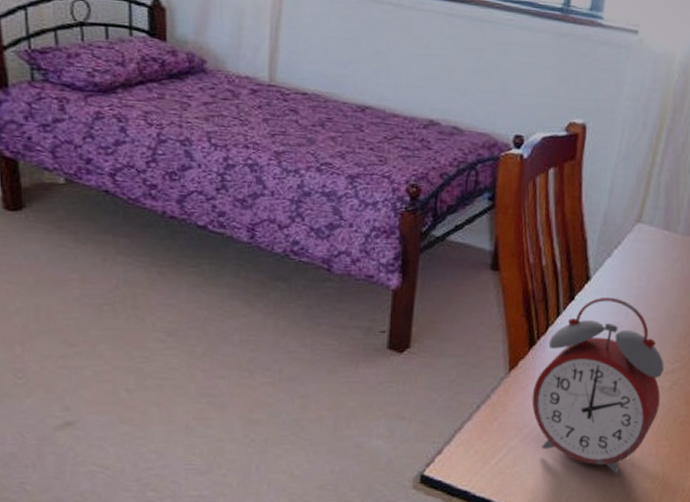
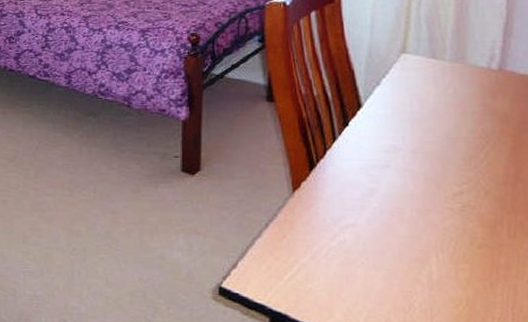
alarm clock: present [532,297,664,475] -> none [317,122,452,297]

